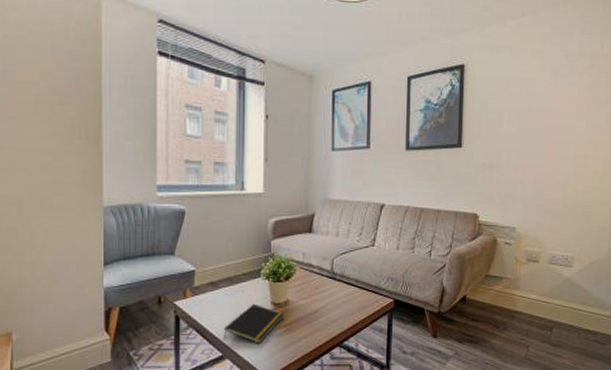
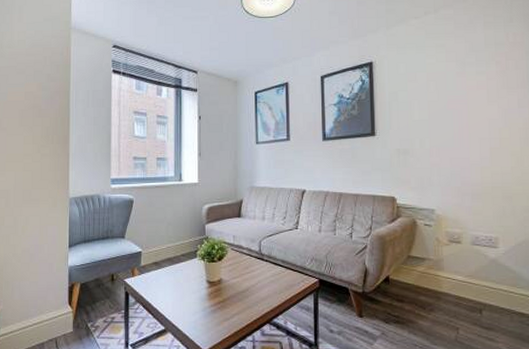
notepad: present [223,303,284,344] -> none [165,282,218,319]

